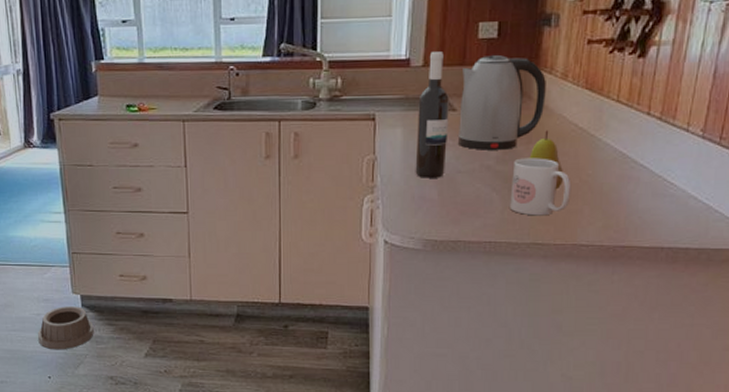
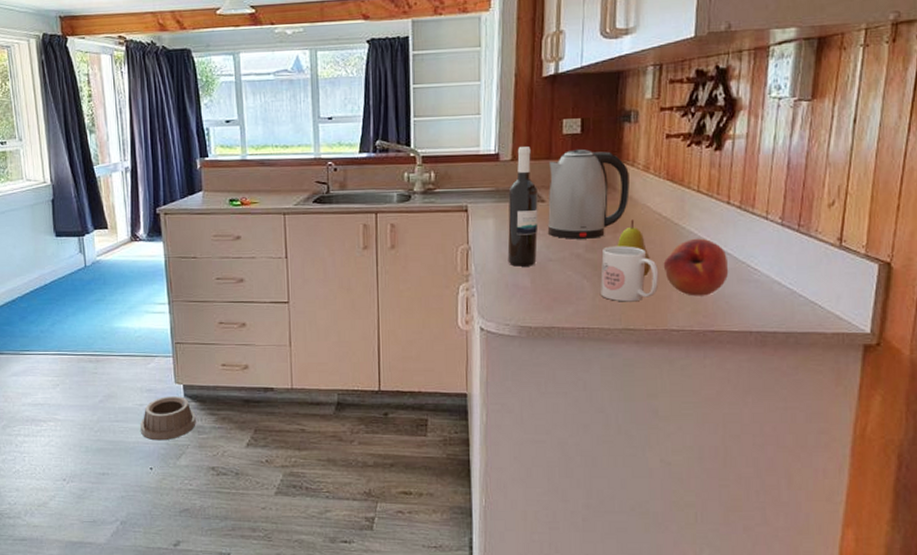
fruit: none [576,150,644,211] -> present [663,238,729,297]

